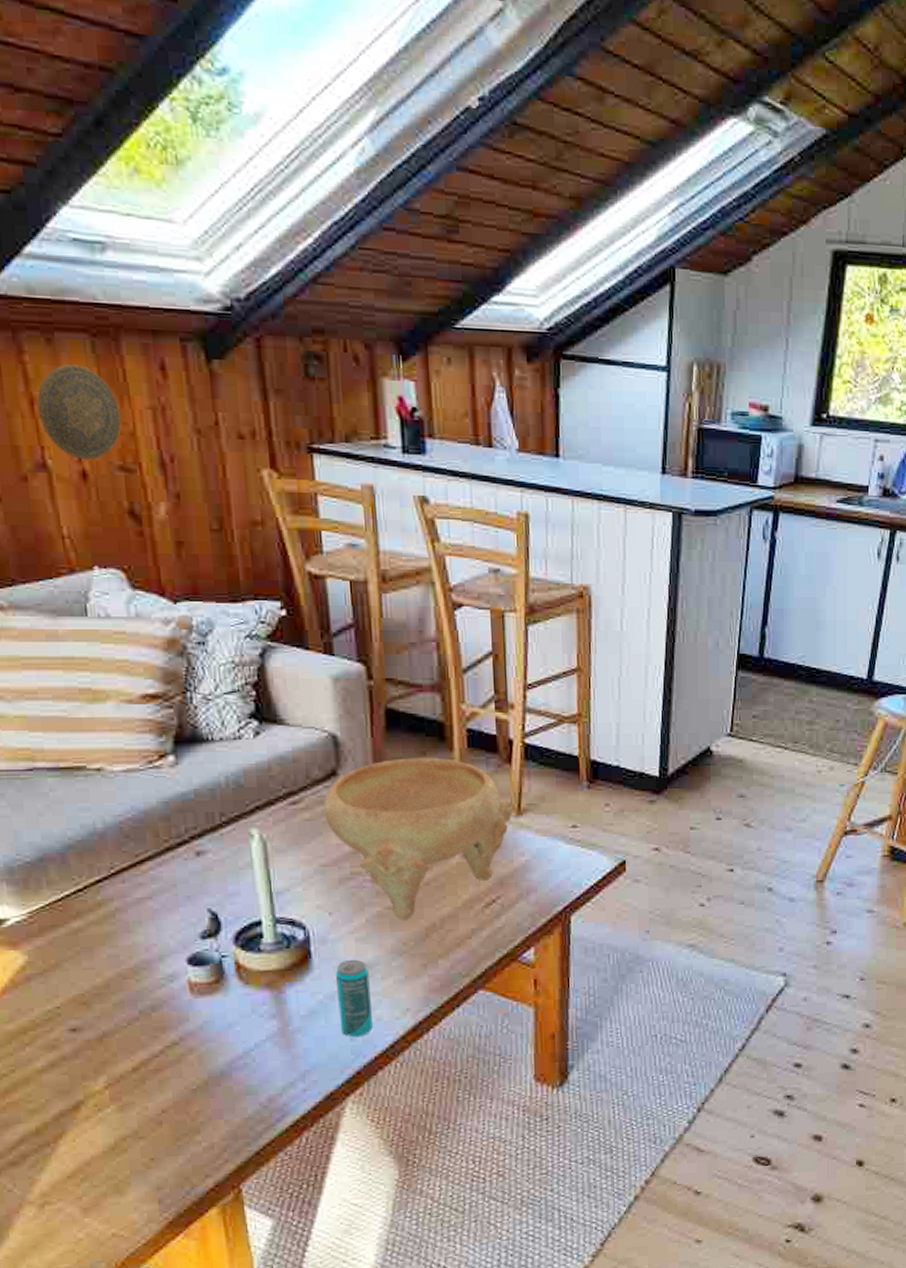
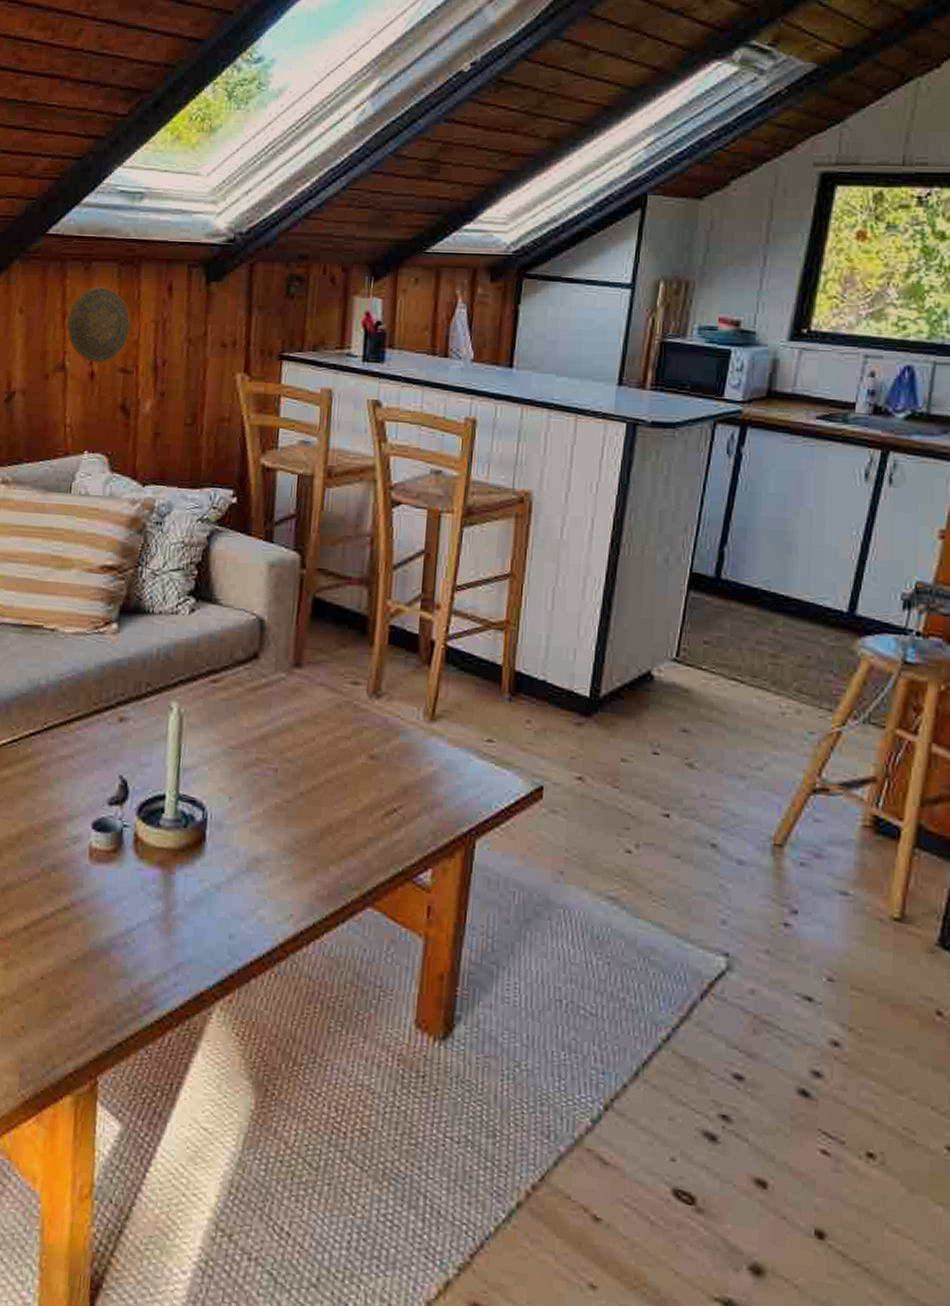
decorative bowl: present [324,757,513,921] -> none [240,648,427,817]
beverage can: present [336,959,373,1038] -> none [221,850,258,937]

